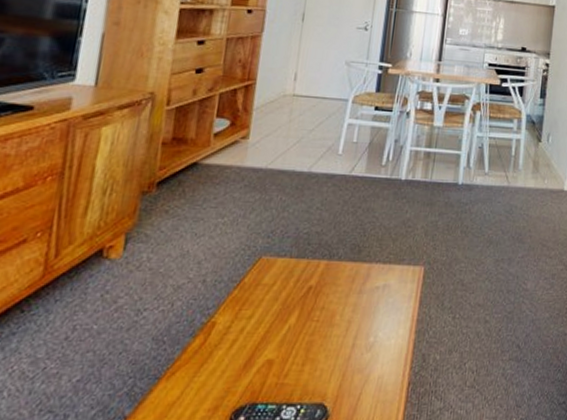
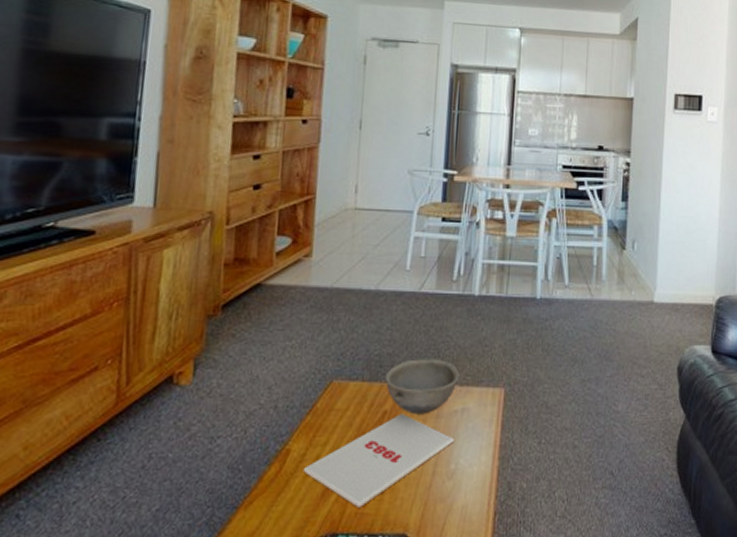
magazine: none [226,289,375,378] -> present [302,413,454,508]
bowl: none [312,238,383,290] -> present [385,359,460,415]

